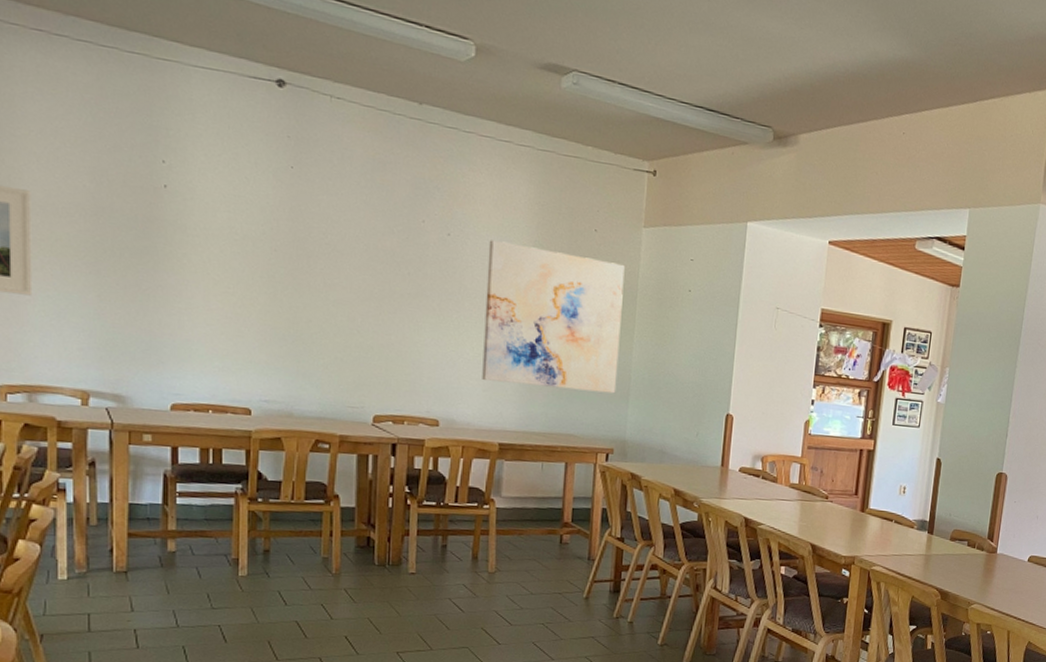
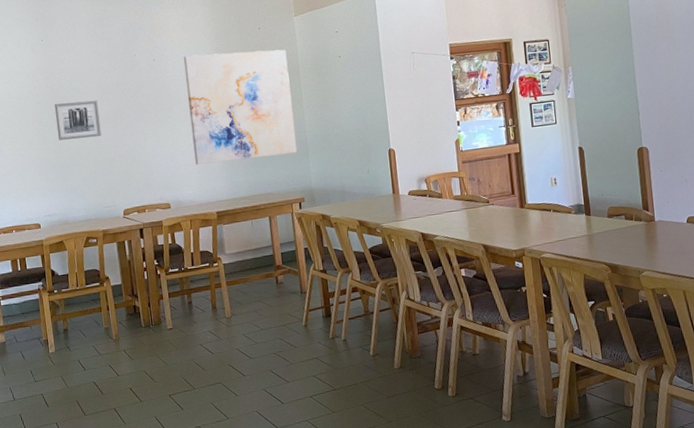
wall art: none [295,256,362,316] -> present [54,100,102,140]

